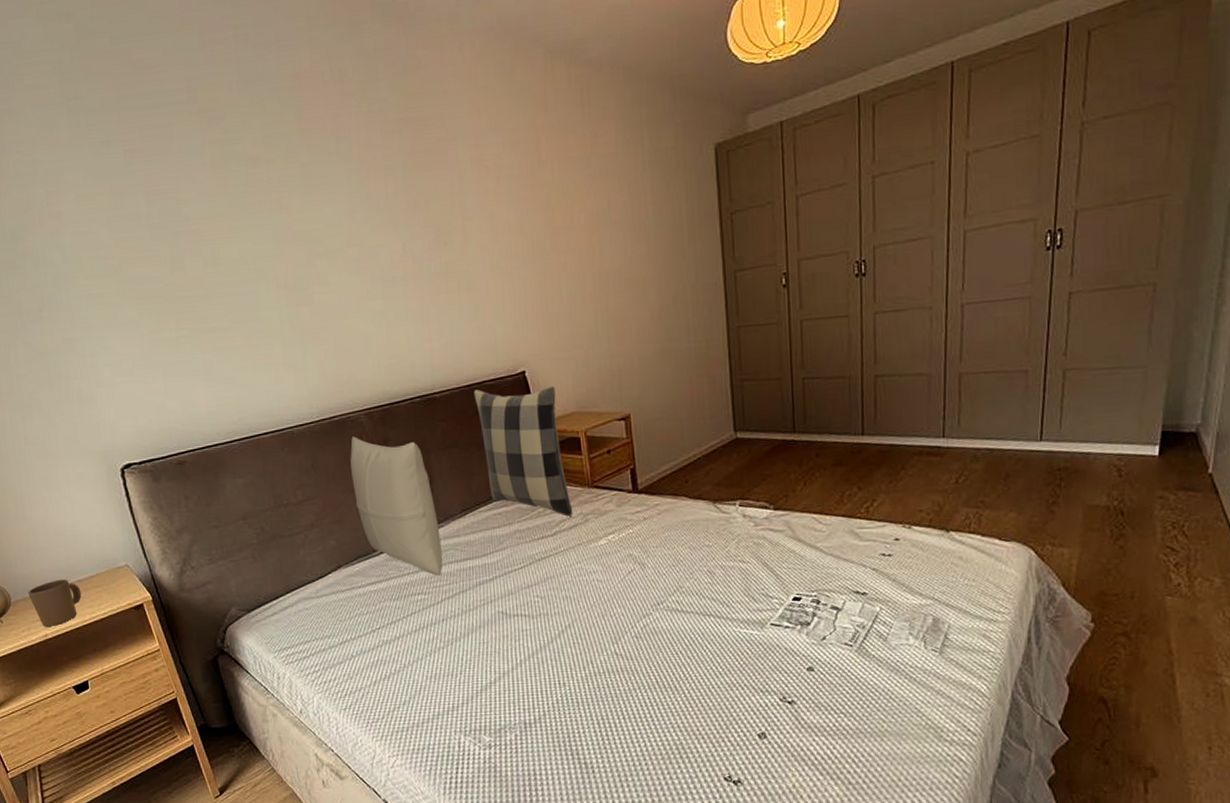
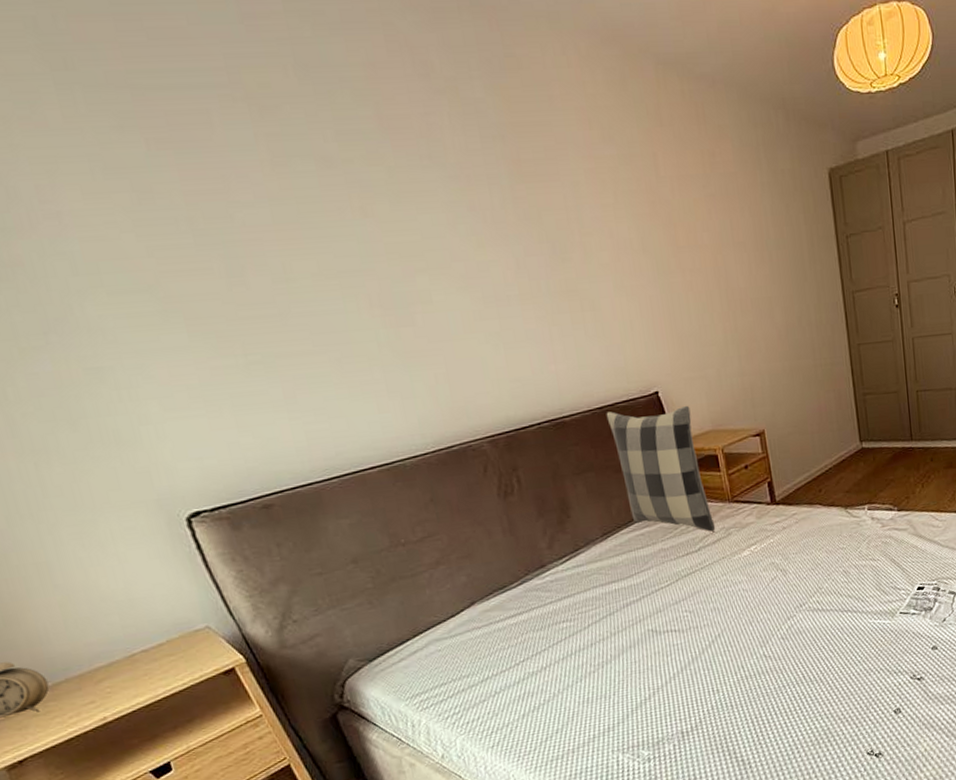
mug: present [28,579,82,626] -> none [71,651,150,709]
pillow: present [350,437,443,576] -> none [474,466,587,602]

